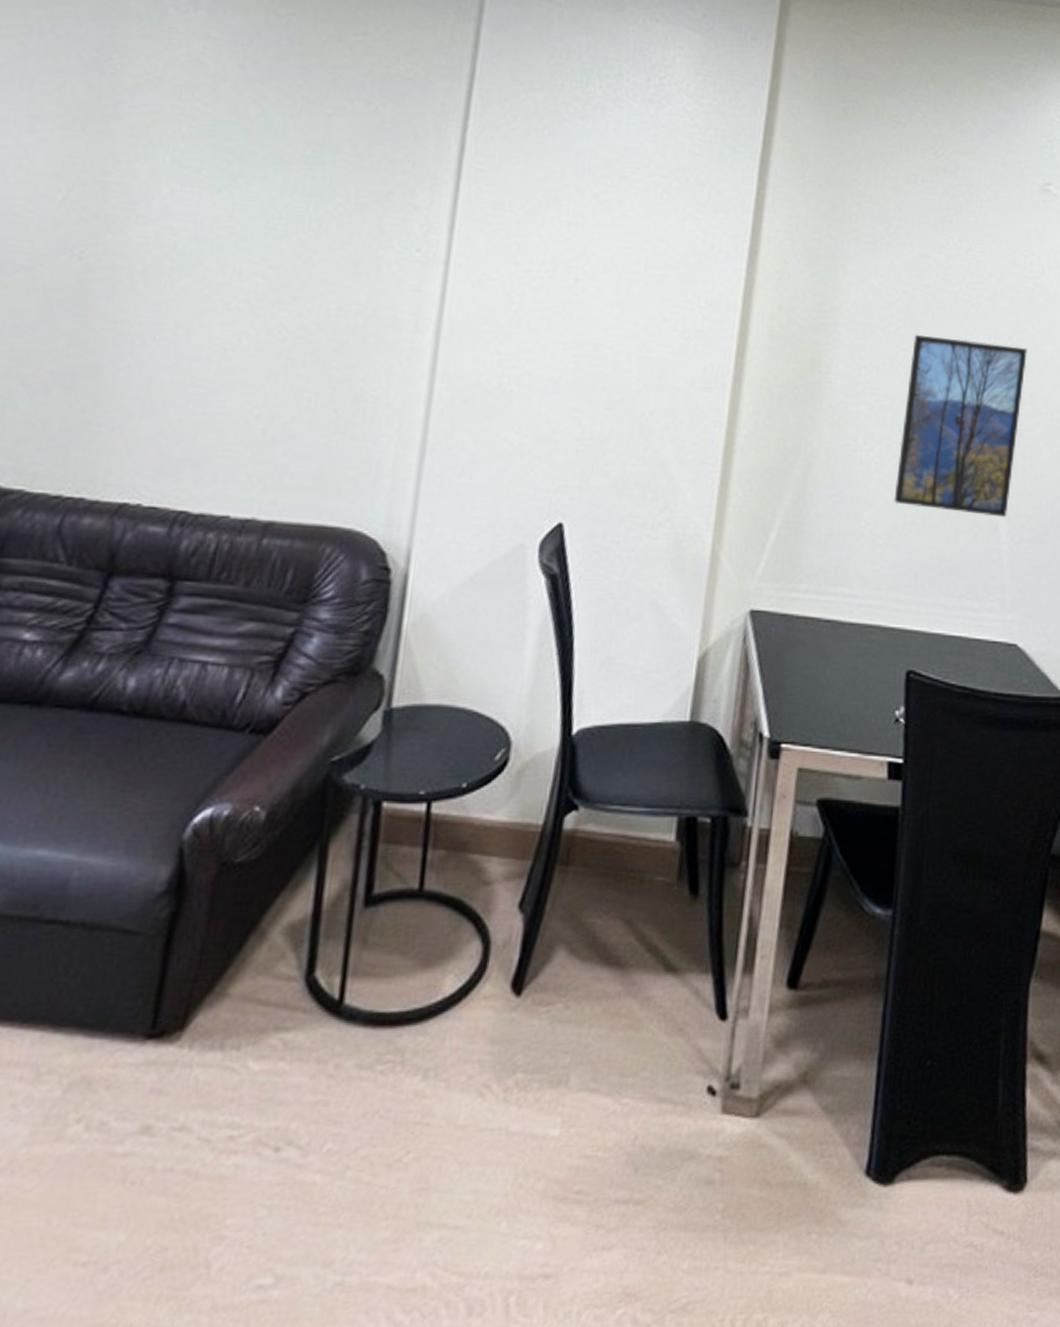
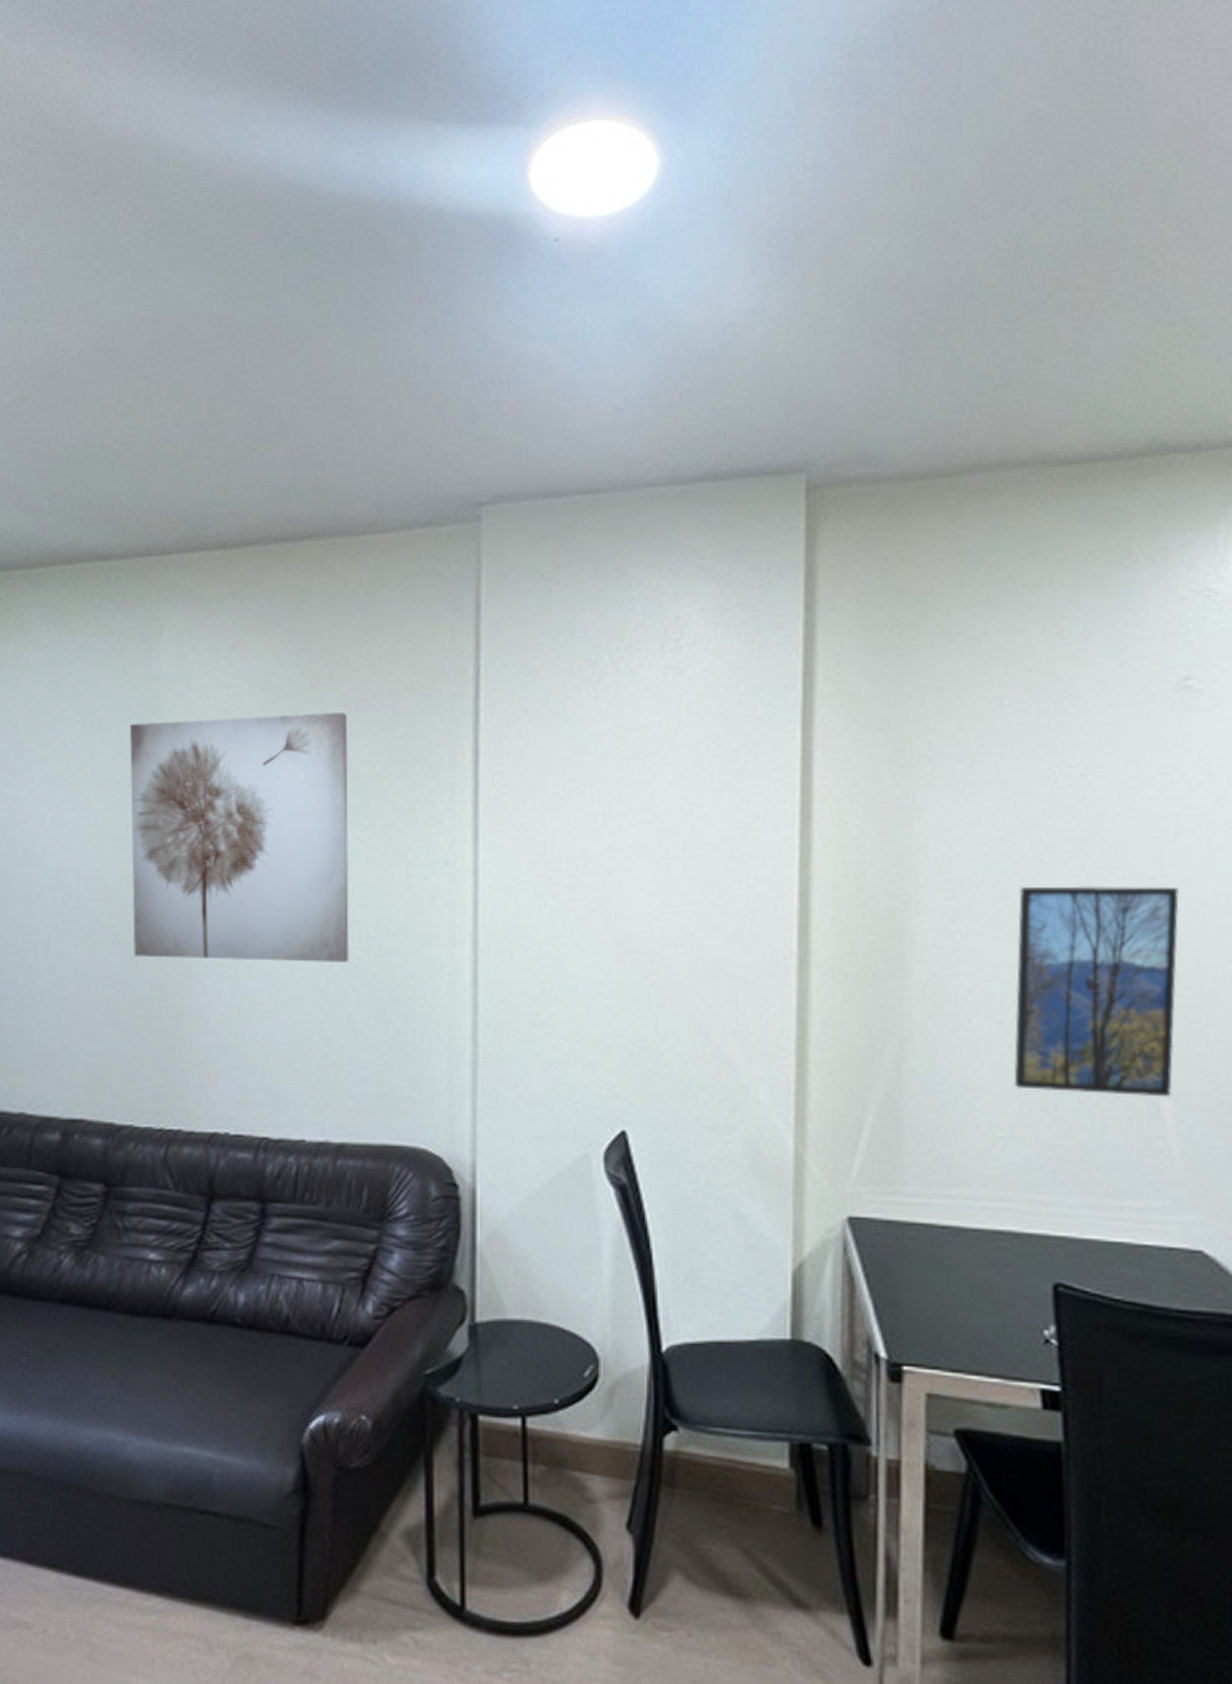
wall art: none [52,56,334,337] -> present [130,713,349,962]

